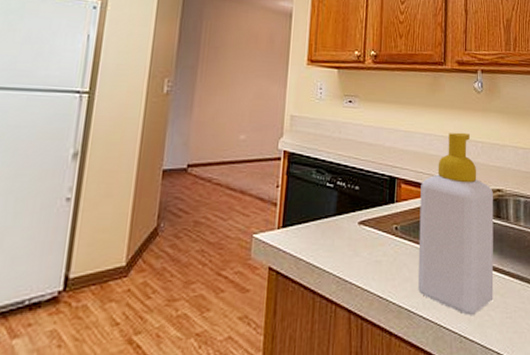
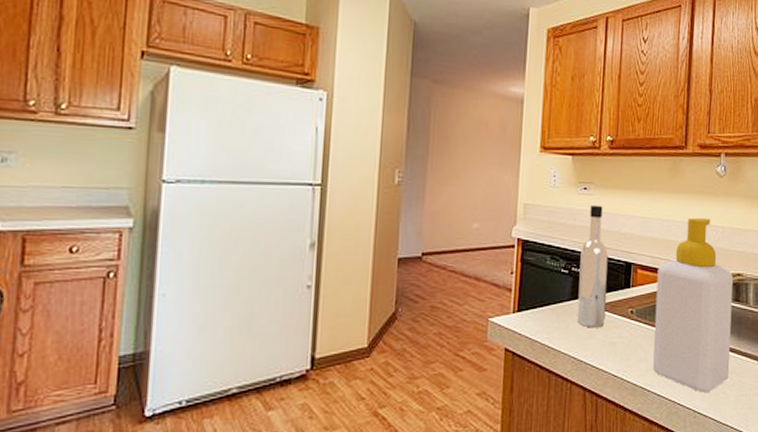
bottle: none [342,117,373,245] -> present [577,204,609,328]

